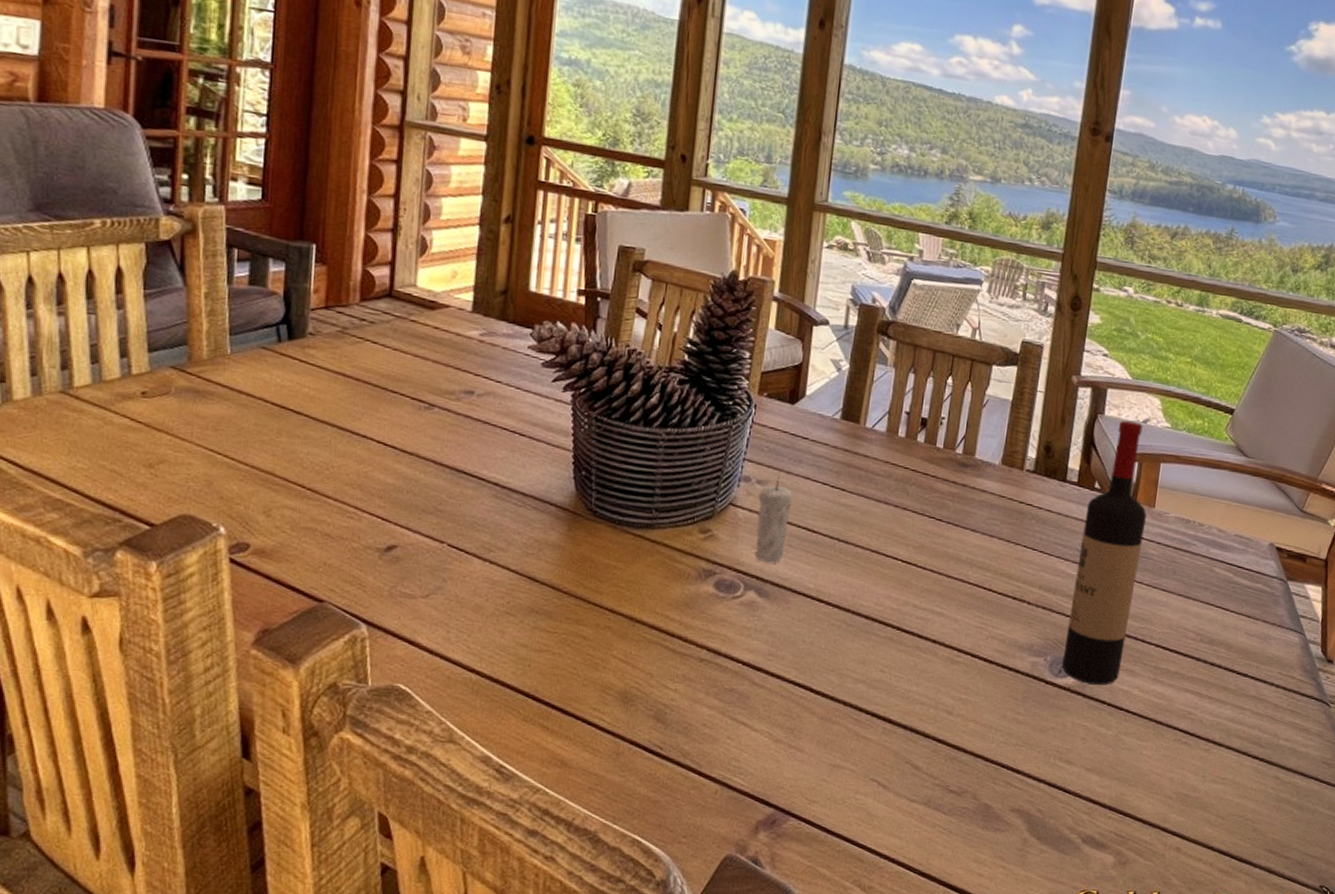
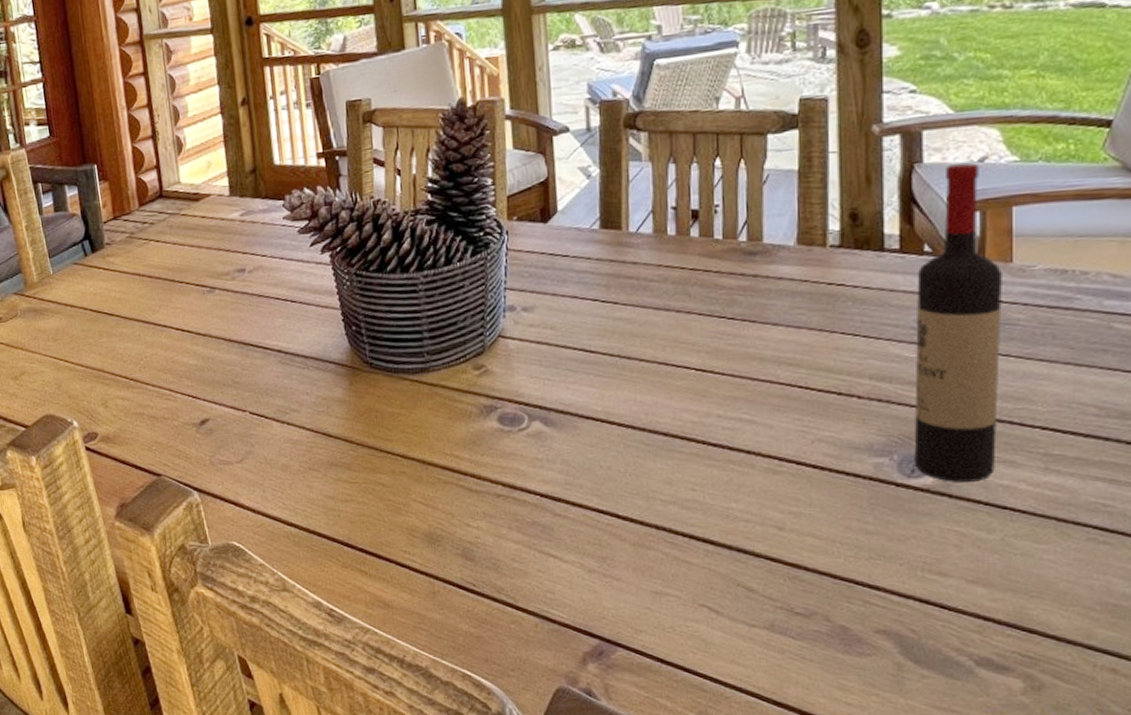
candle: present [754,474,792,563] -> none [527,297,563,391]

